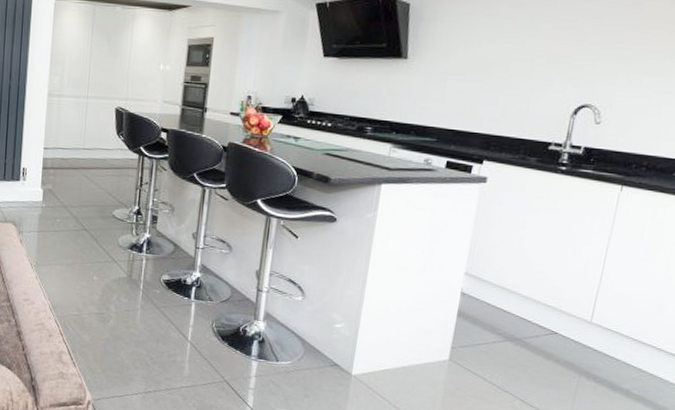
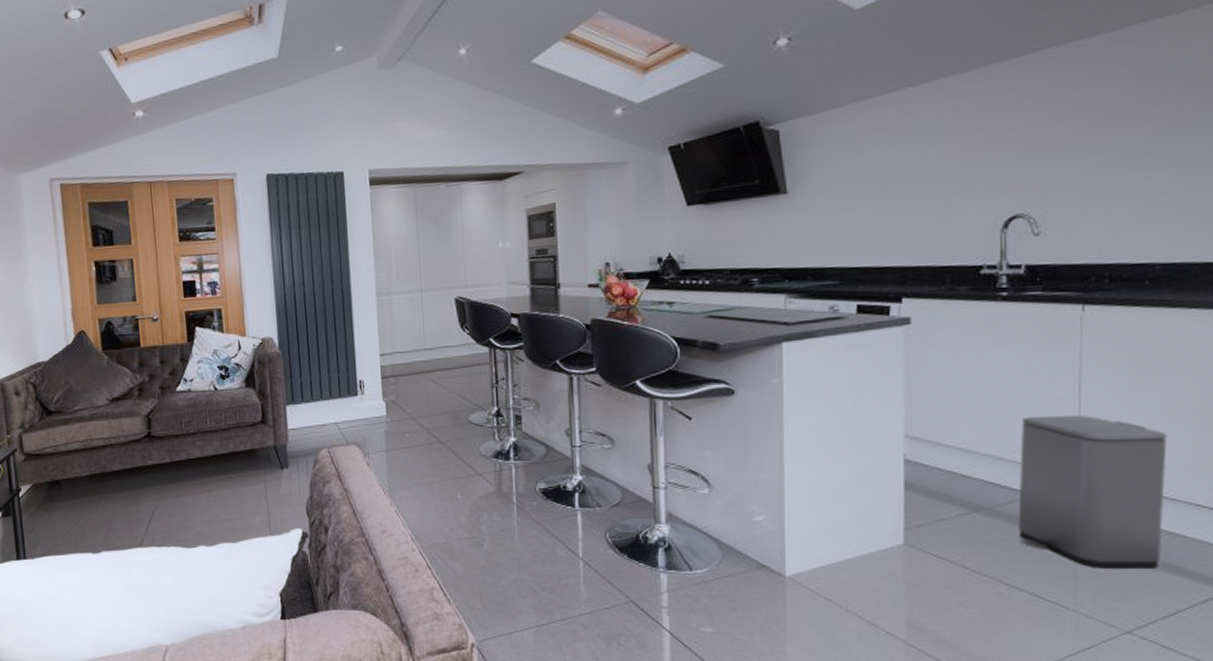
pedal bin: none [537,270,664,401] -> present [1018,415,1167,569]

